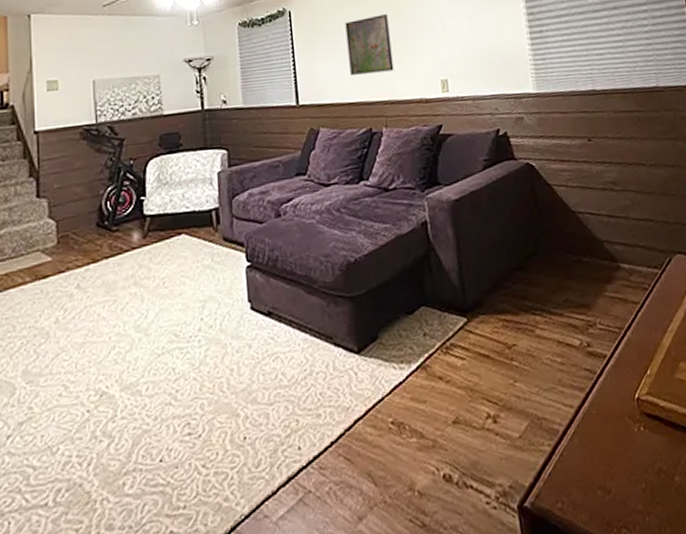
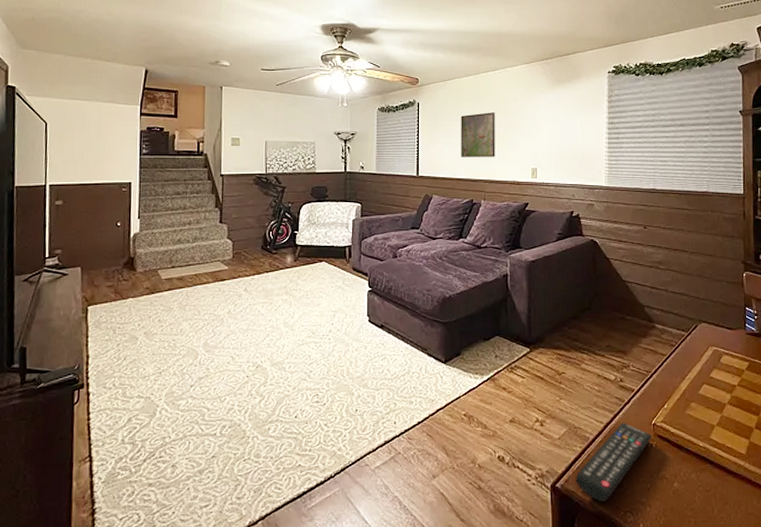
remote control: none [548,401,638,520] -> present [575,422,652,502]

